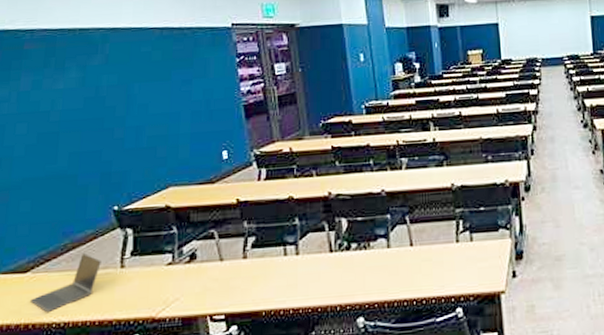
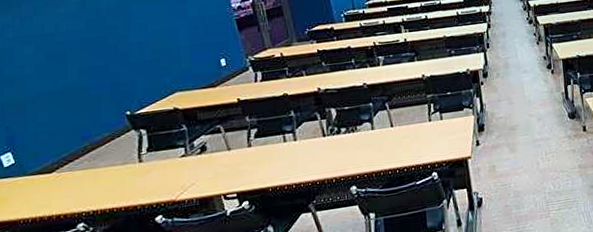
laptop computer: present [31,253,101,313] -> none [59,153,121,205]

